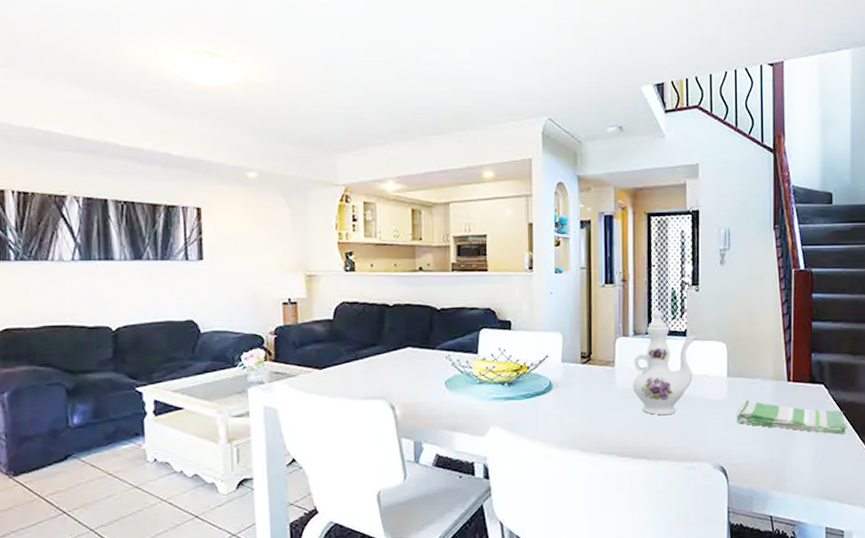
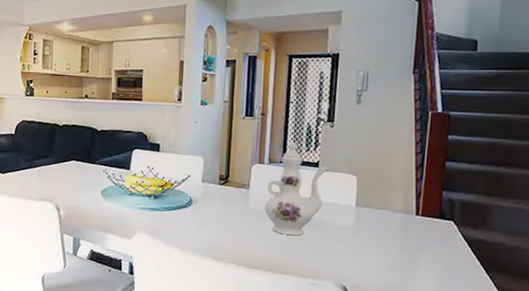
dish towel: present [737,399,848,435] -> none [362,228,476,269]

